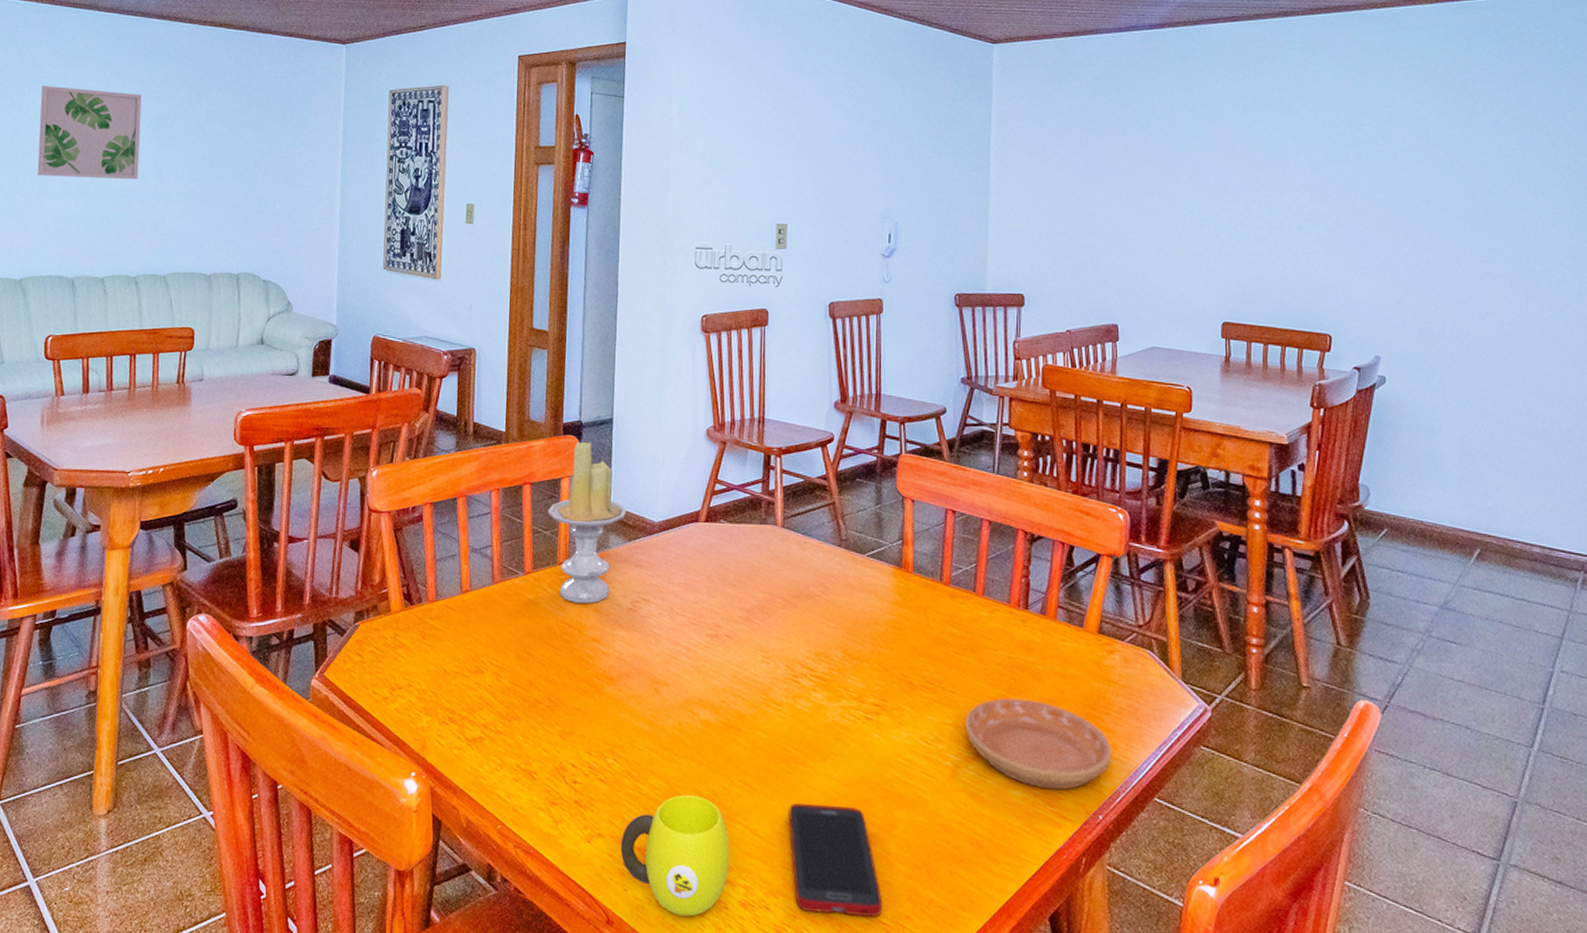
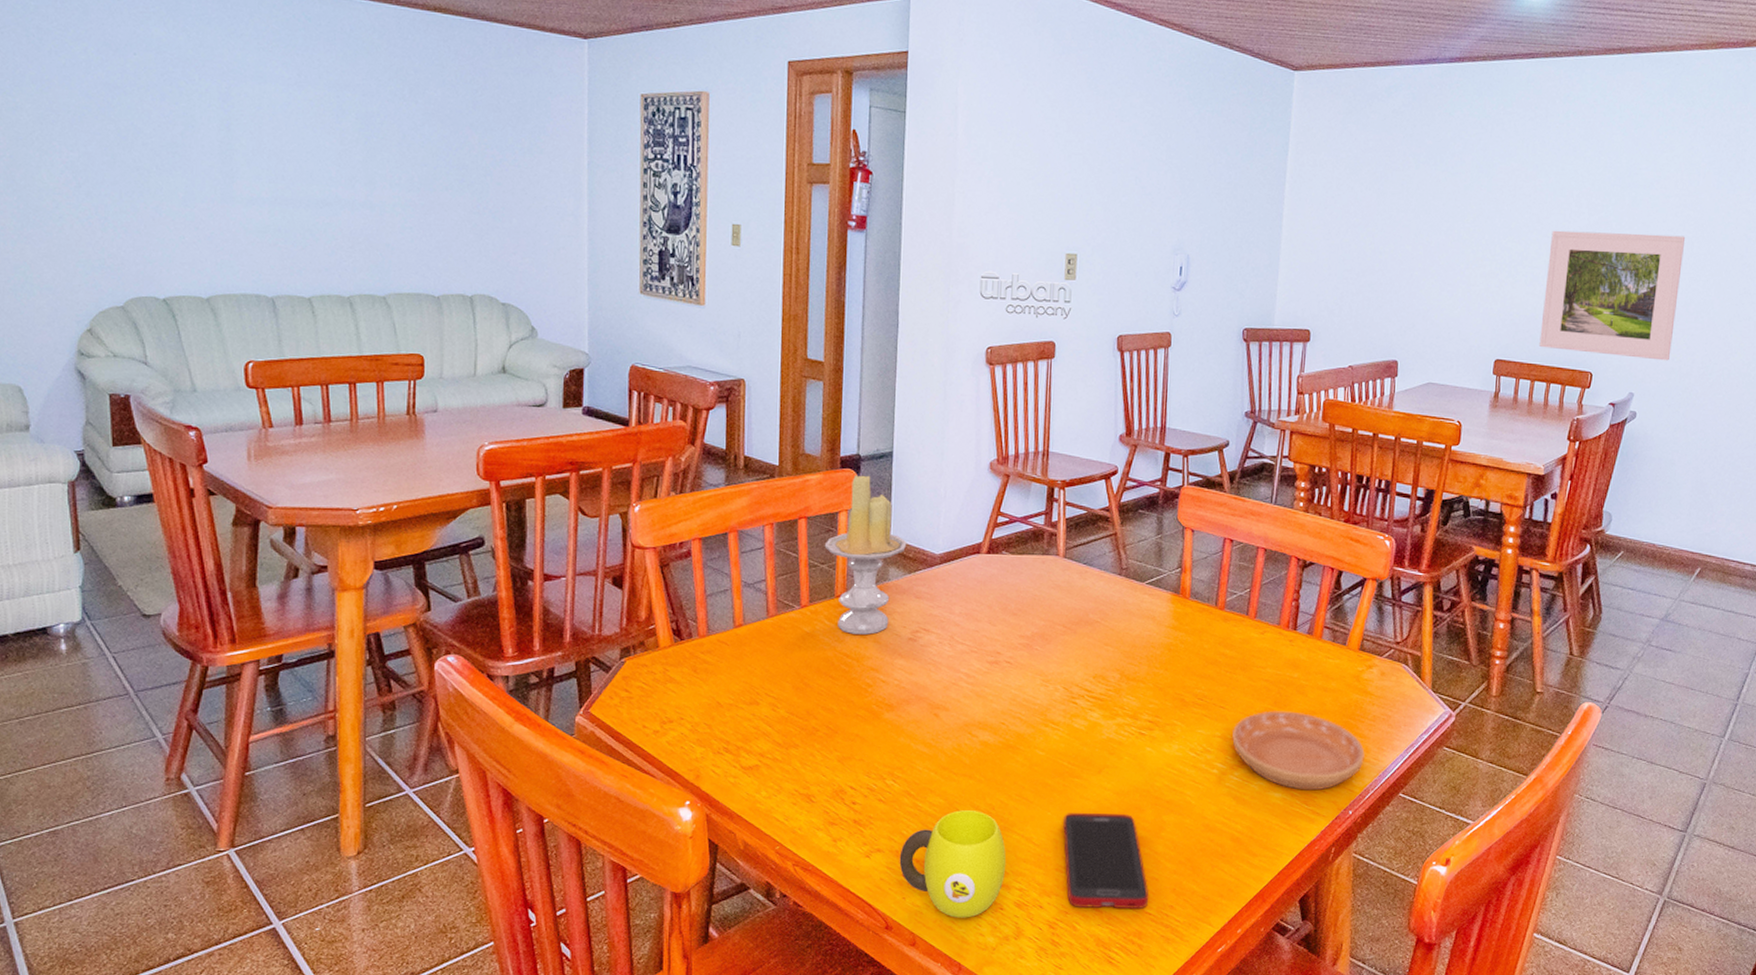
wall art: present [37,86,142,180] -> none [215,72,345,187]
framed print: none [1269,189,1421,322] -> present [1539,230,1686,361]

